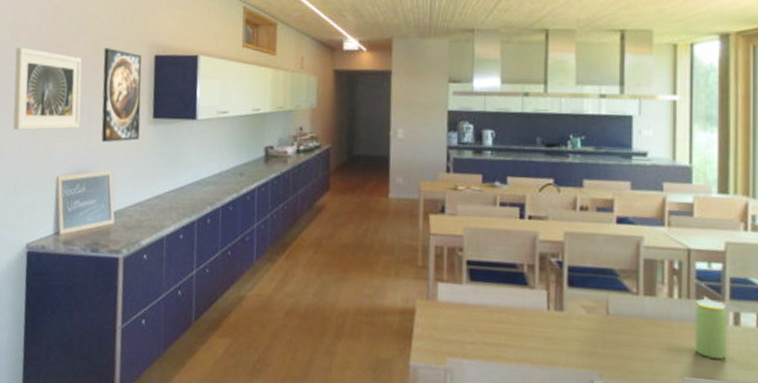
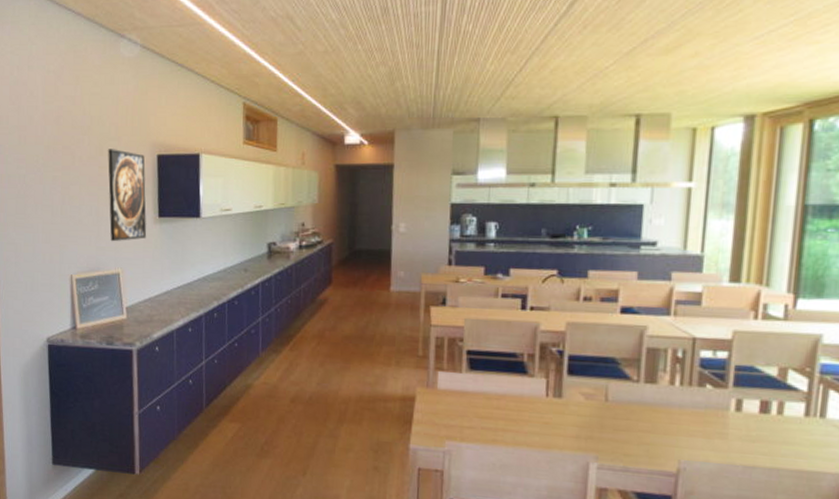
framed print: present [13,47,82,130] -> none [23,150,90,231]
jar: present [694,299,728,359] -> none [692,386,730,444]

